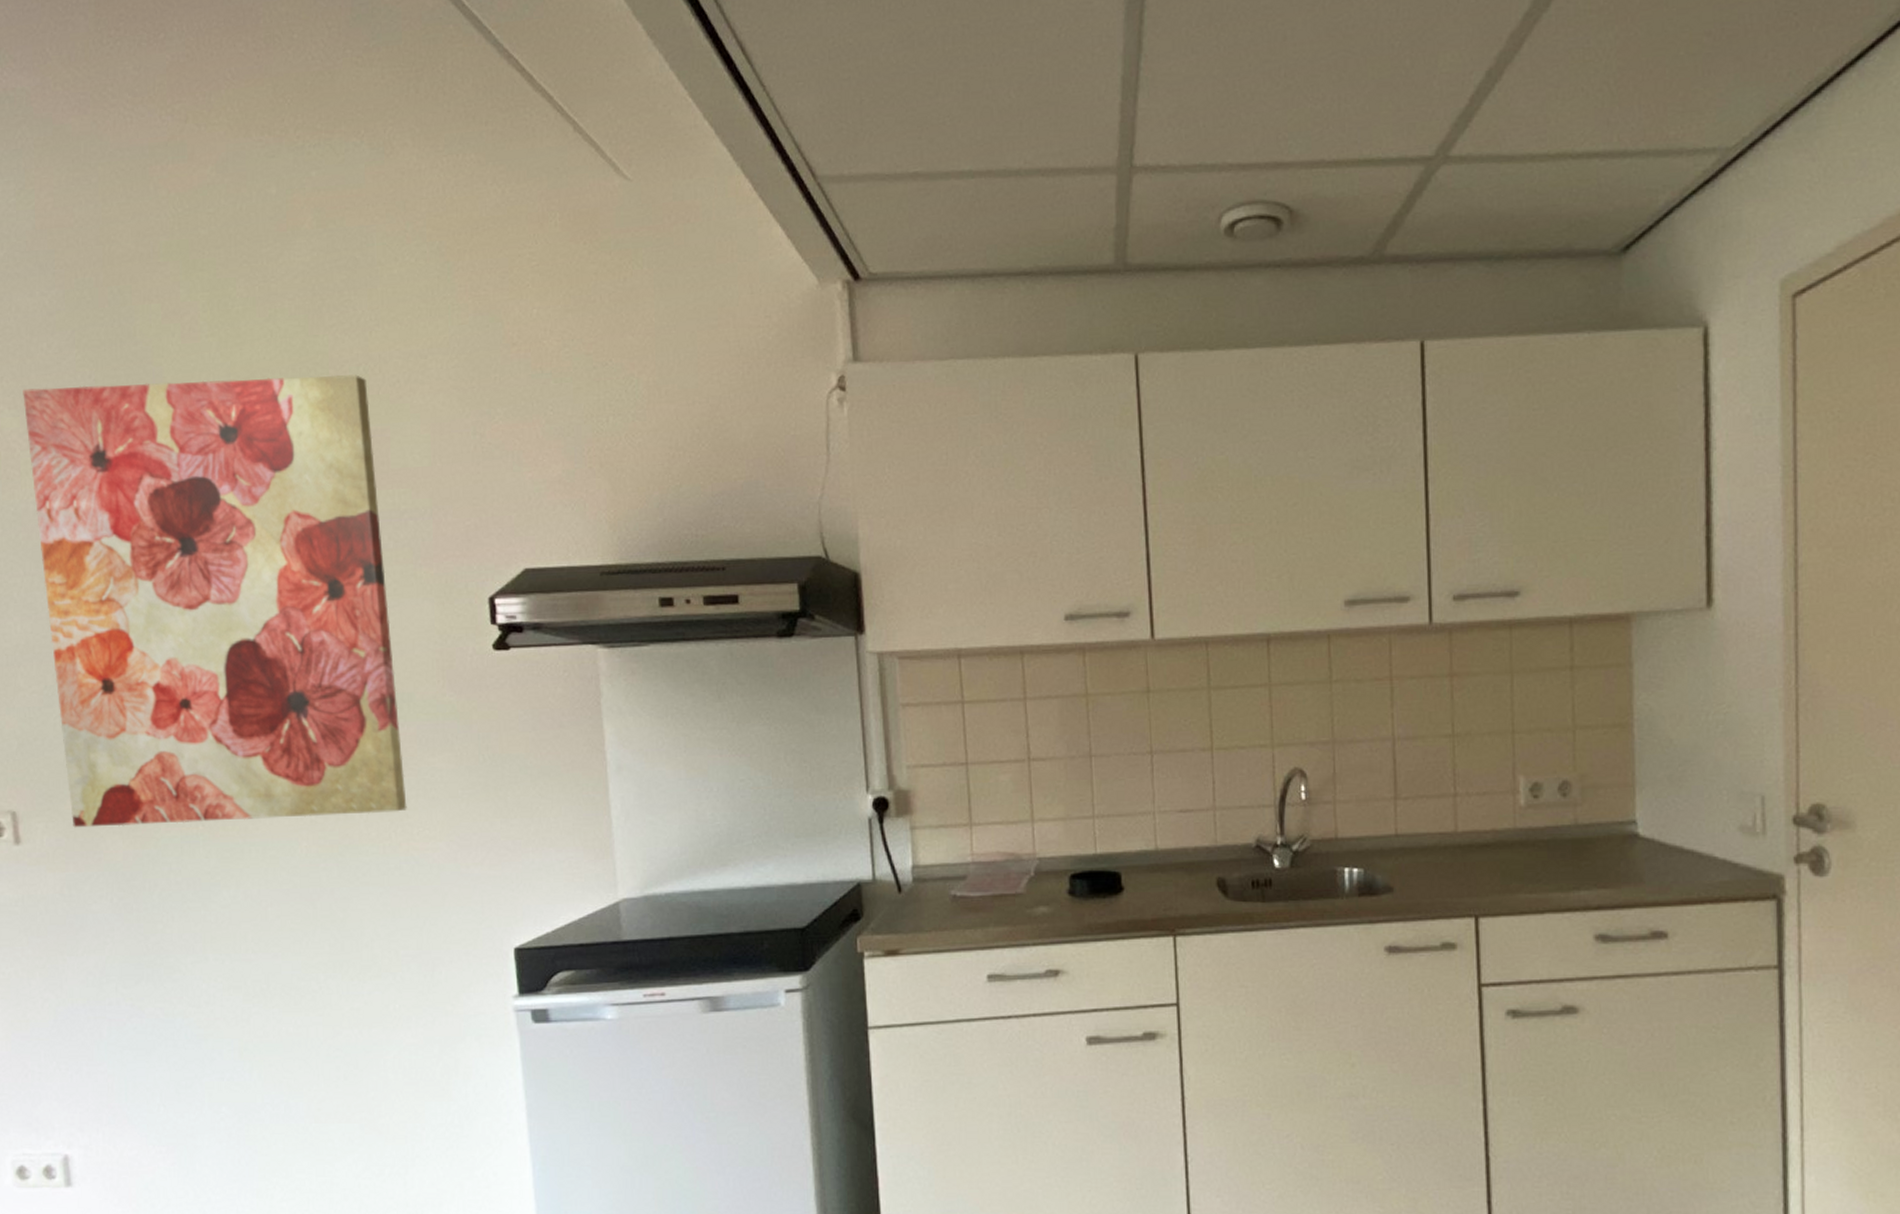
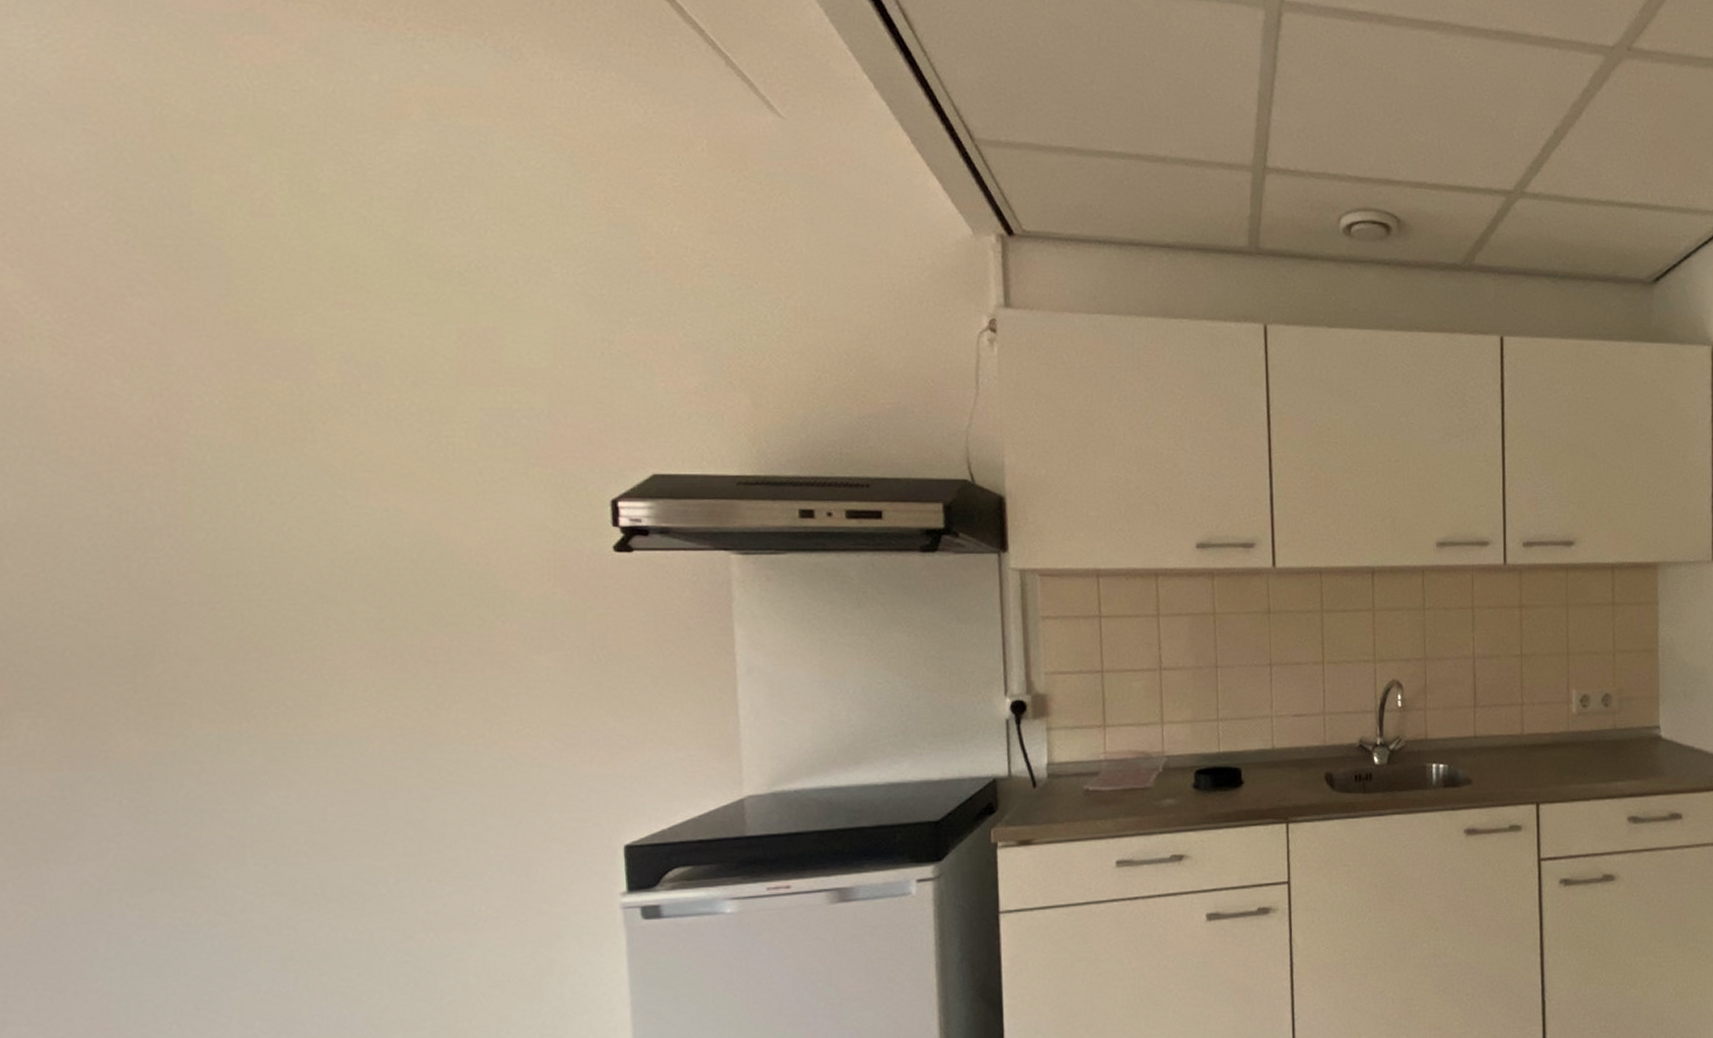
wall art: present [23,374,407,828] -> none [32,248,505,724]

